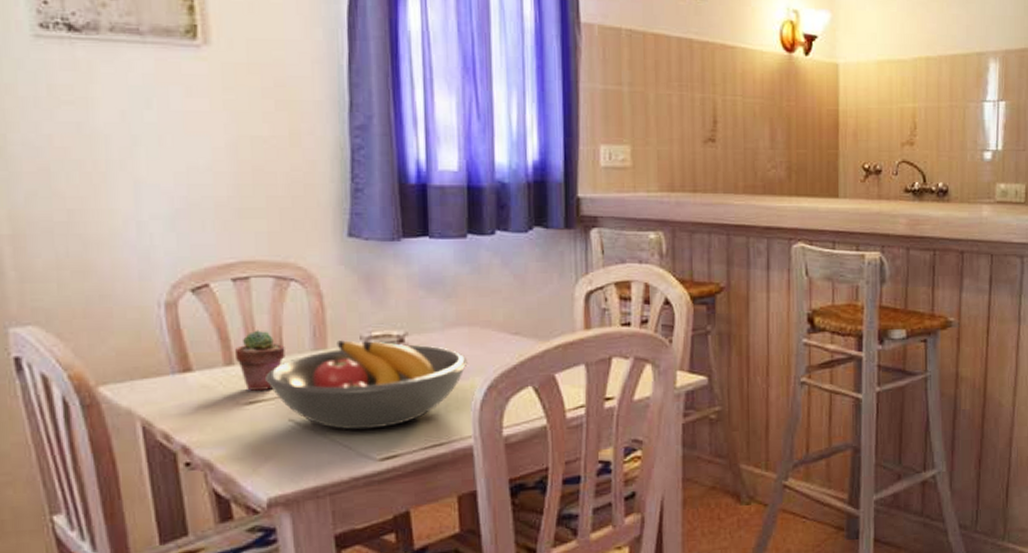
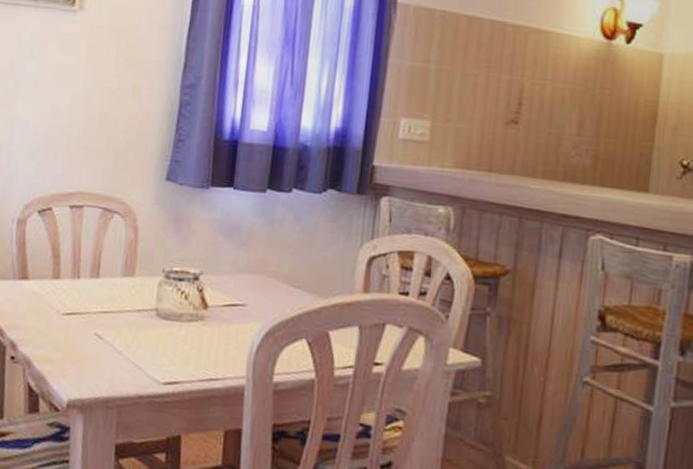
potted succulent: present [234,330,285,391] -> none [62,252,102,305]
fruit bowl: present [266,340,468,430] -> none [82,270,251,355]

